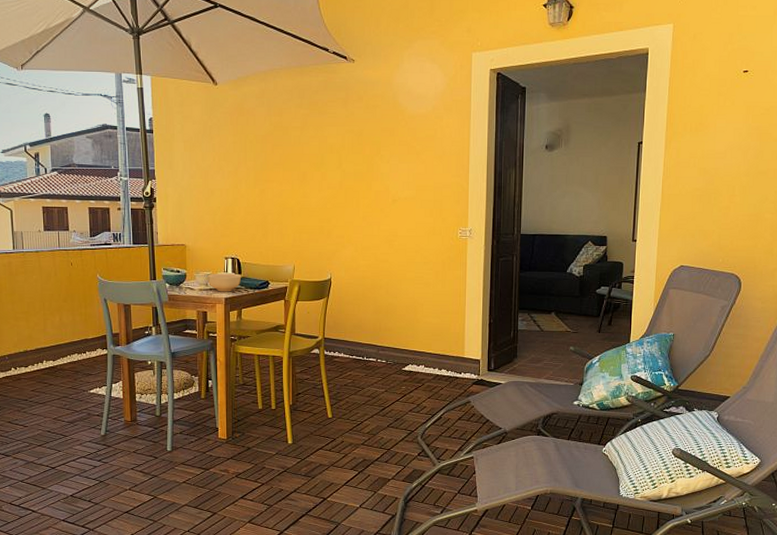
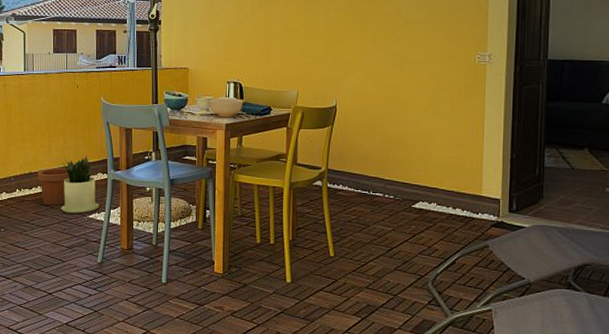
flower pot: none [33,344,67,383] -> present [37,167,70,206]
planter: none [58,333,100,389] -> present [60,156,99,214]

